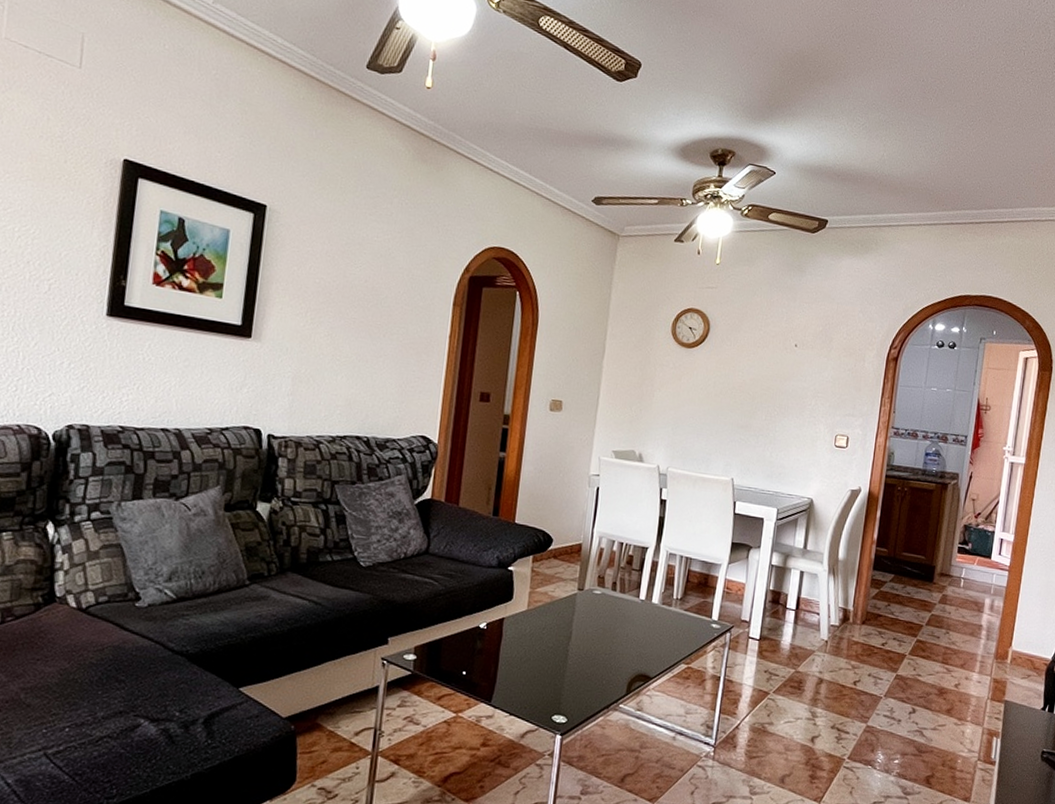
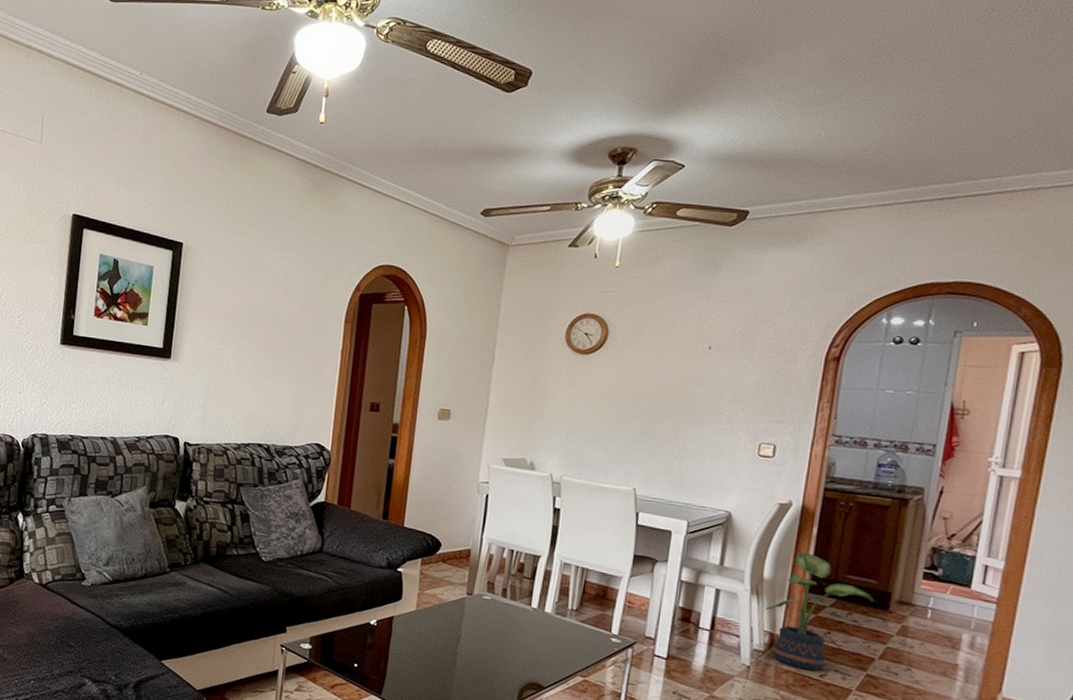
potted plant: none [841,533,922,640] -> present [766,552,873,671]

